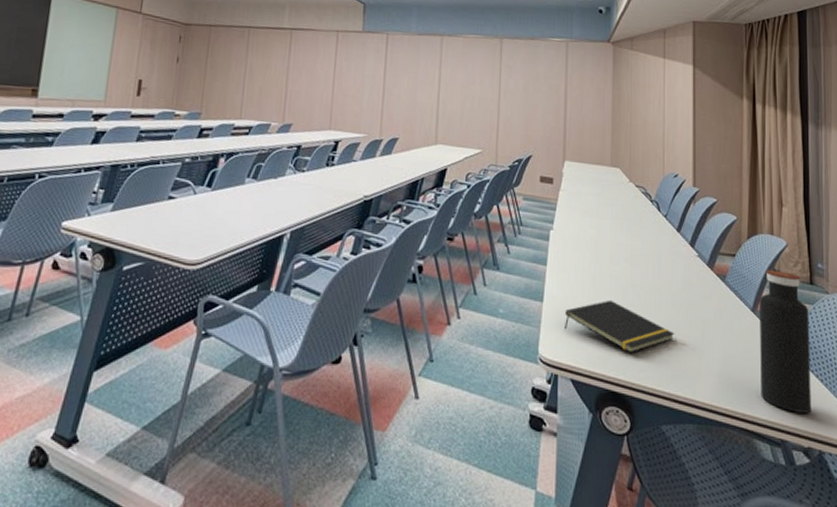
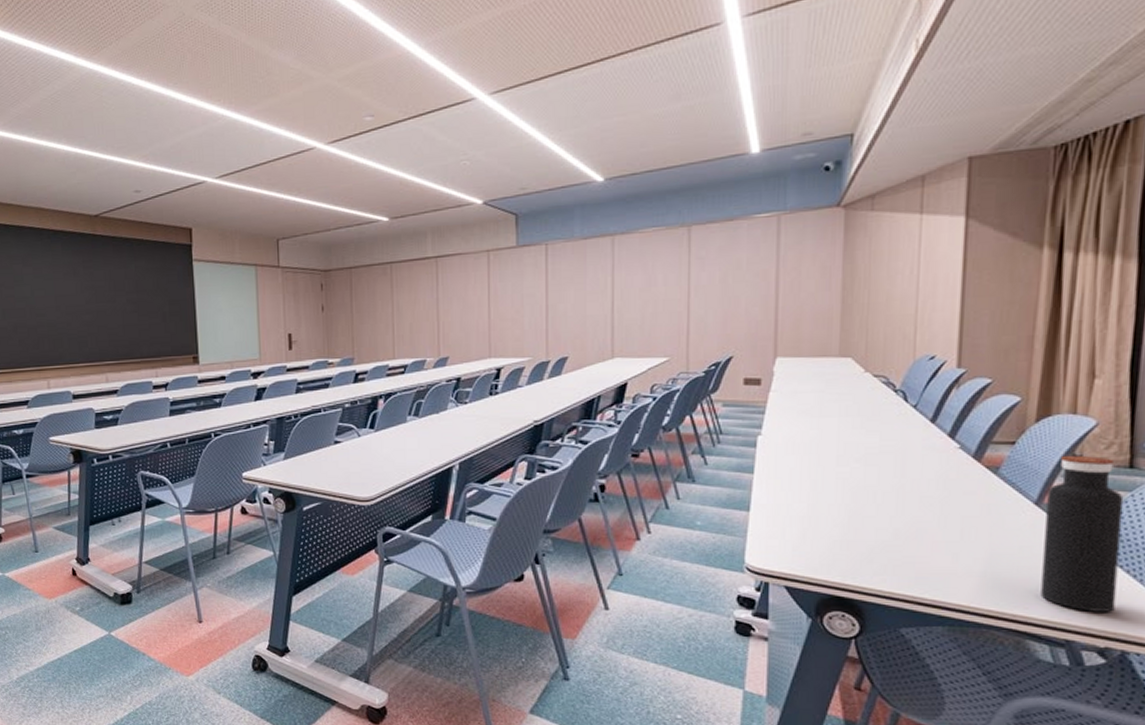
notepad: present [563,299,675,354] -> none [775,503,922,558]

